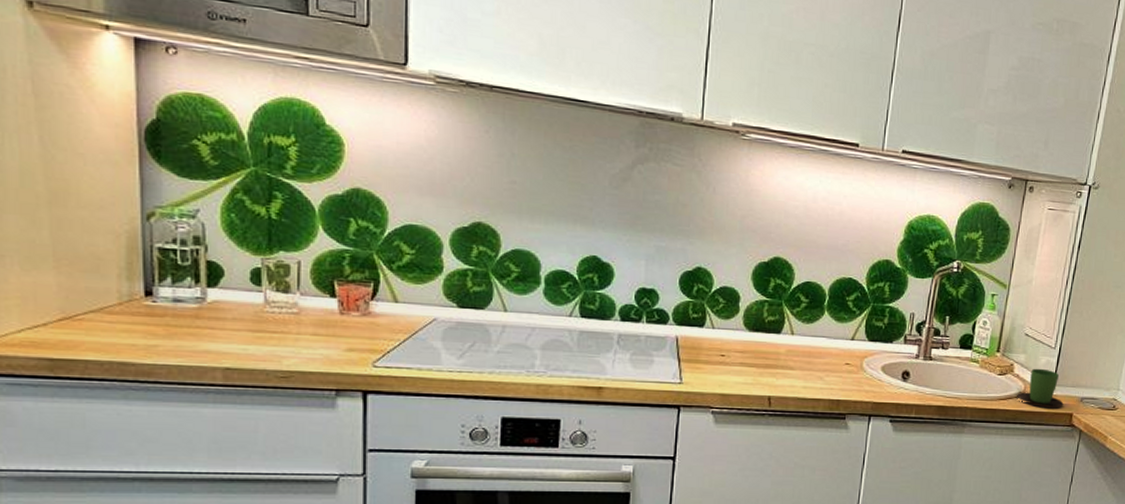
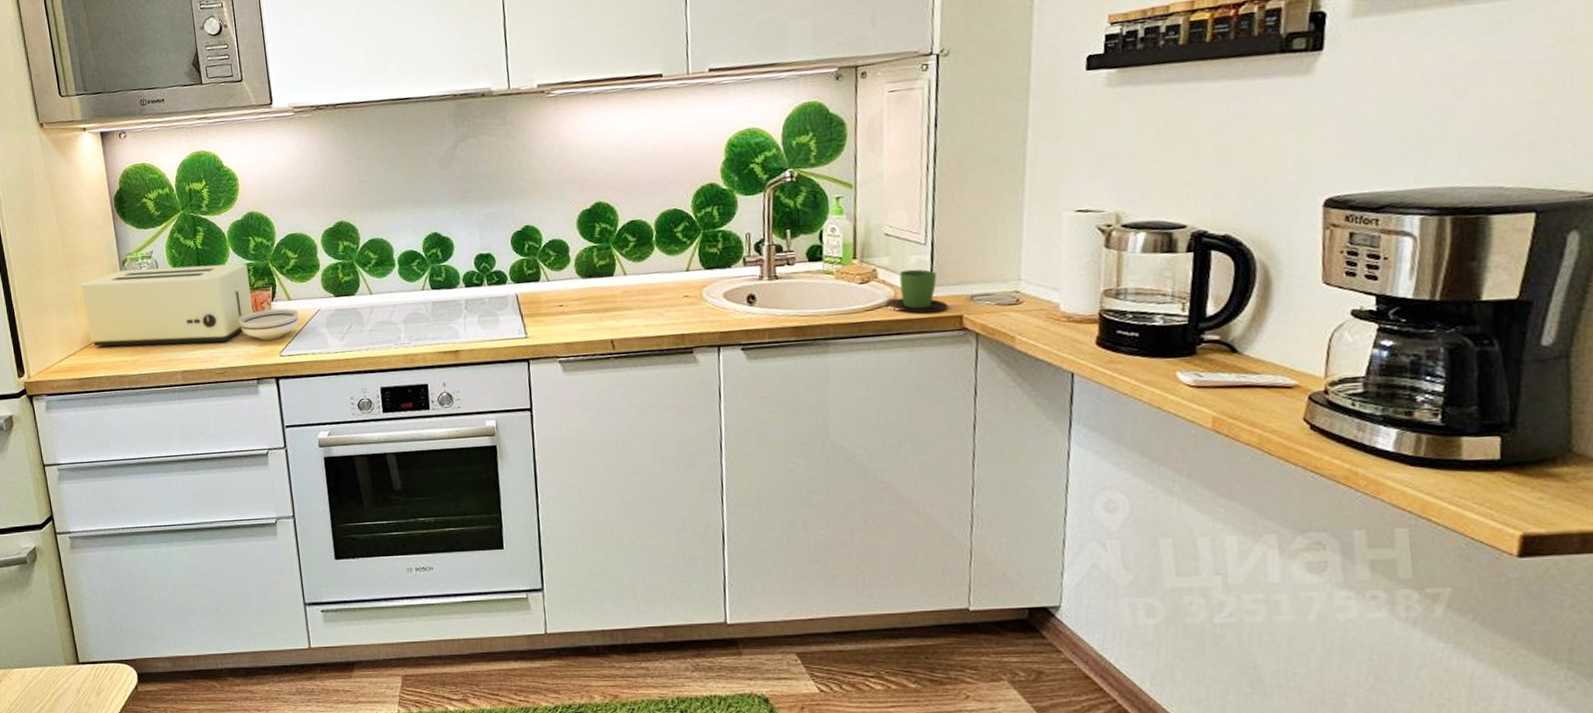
toaster: none [70,225,343,340] -> present [81,263,254,347]
bowl: none [318,308,407,346] -> present [238,308,299,341]

